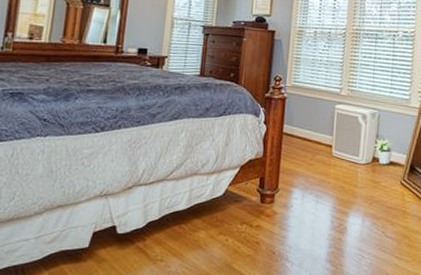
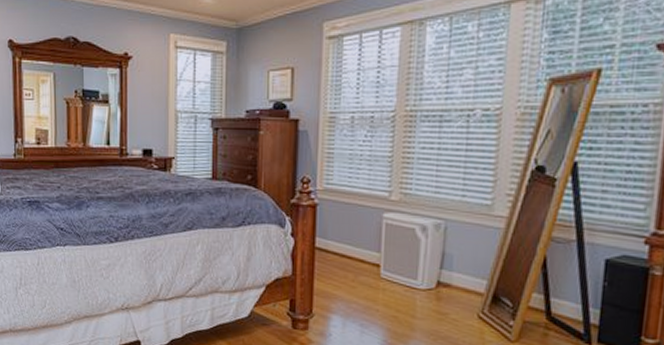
potted plant: present [374,137,393,165] -> none [438,255,467,292]

